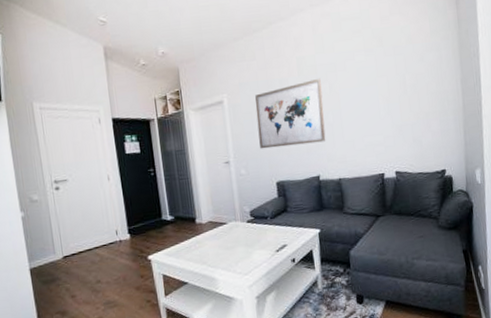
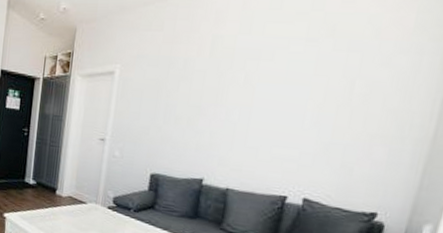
wall art: present [255,78,326,149] -> none [142,64,236,142]

